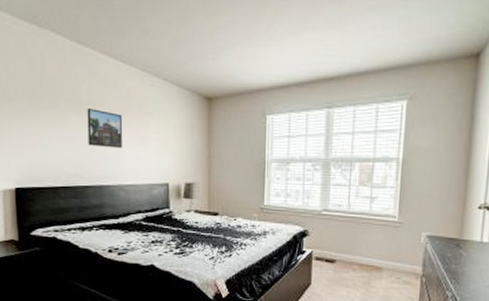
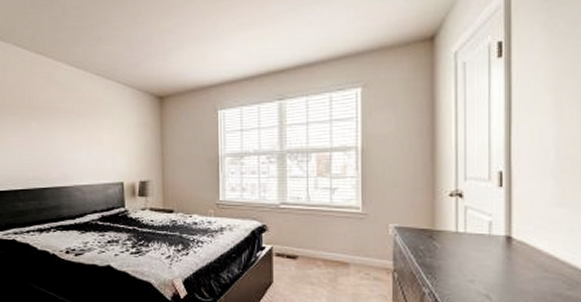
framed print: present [87,107,122,148] -> none [45,112,78,150]

